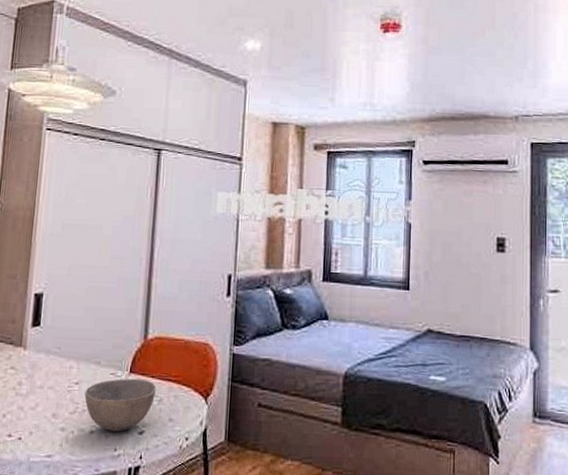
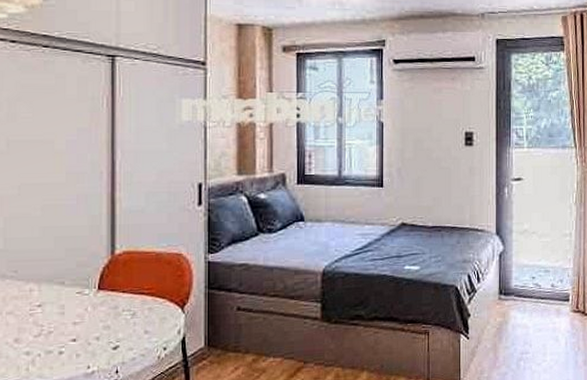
bowl: present [84,379,157,432] -> none [49,295,129,350]

